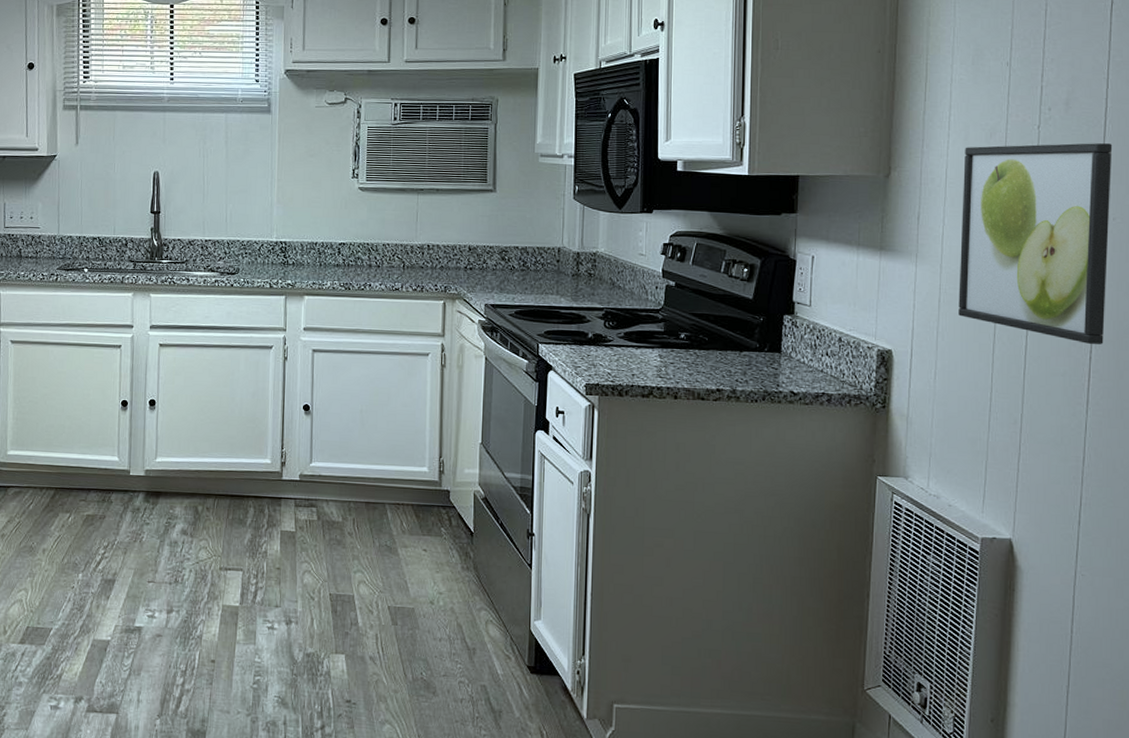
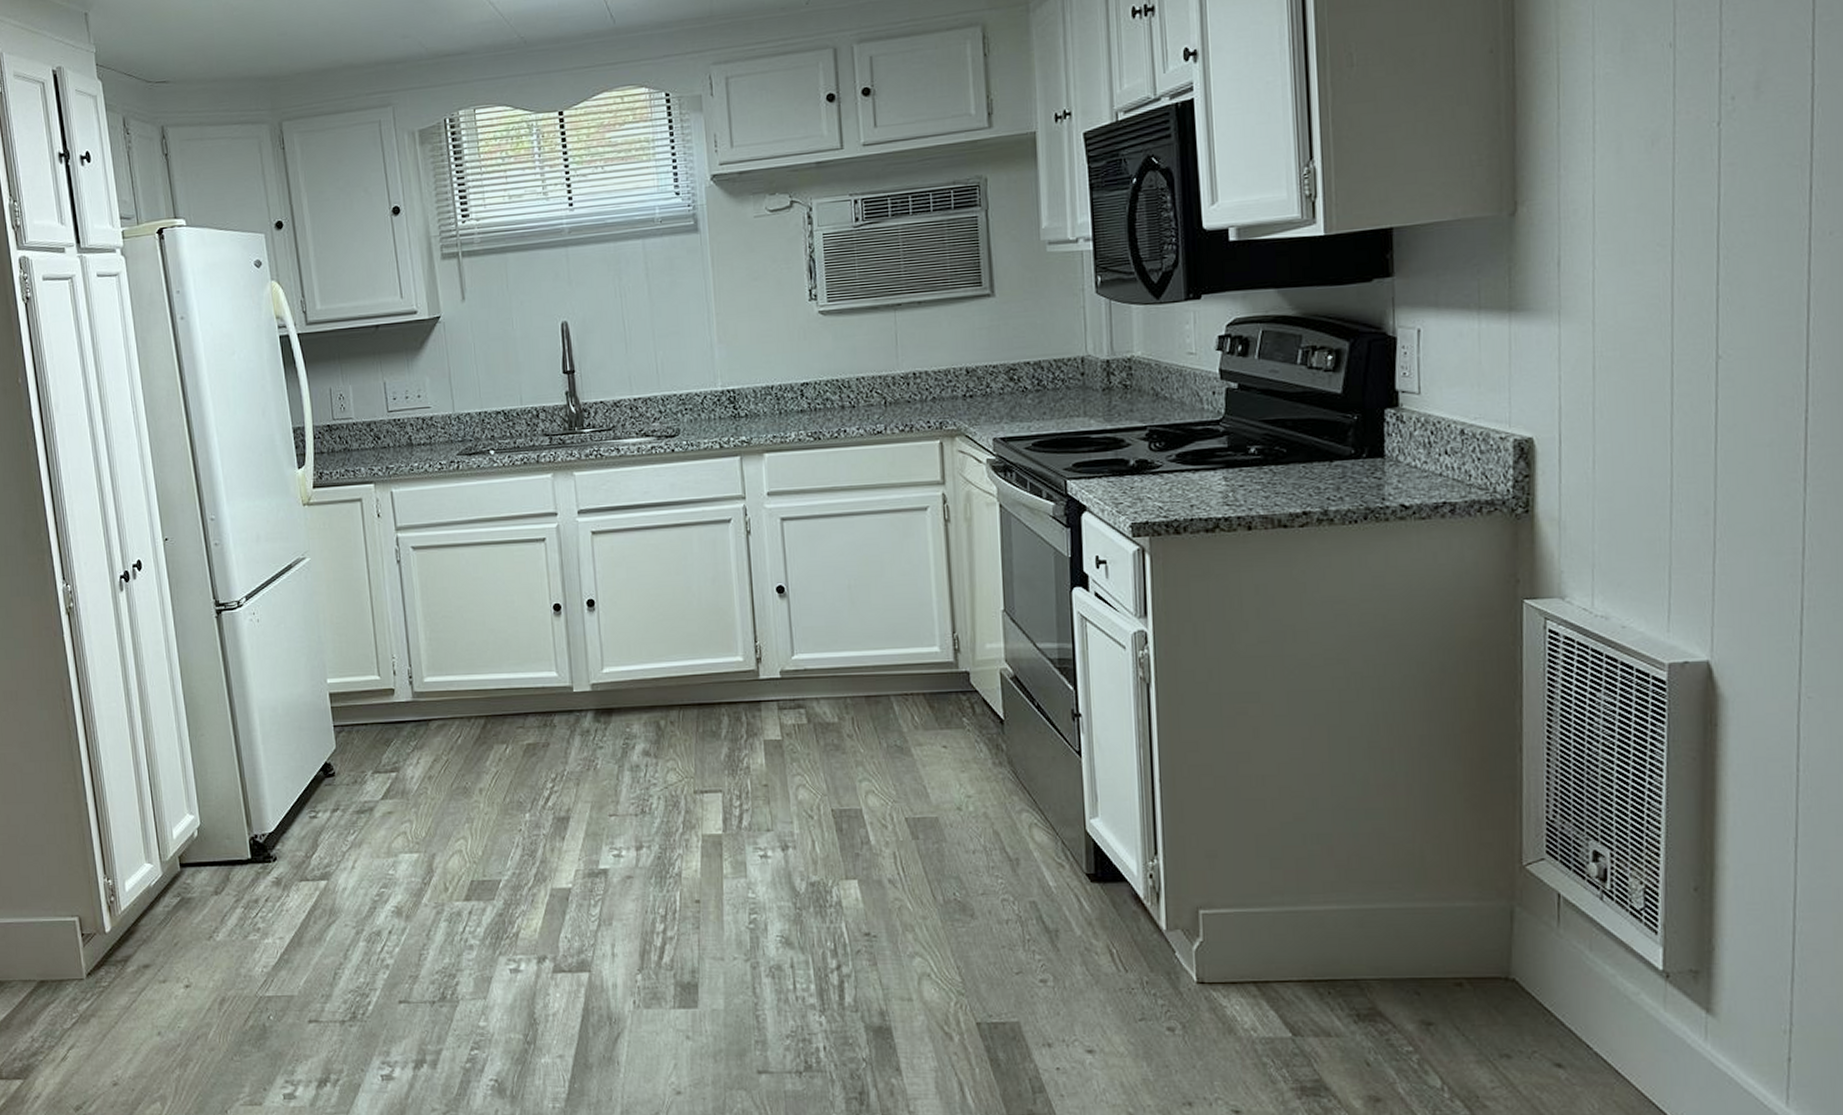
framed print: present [958,143,1113,345] -> none [1617,133,1825,402]

